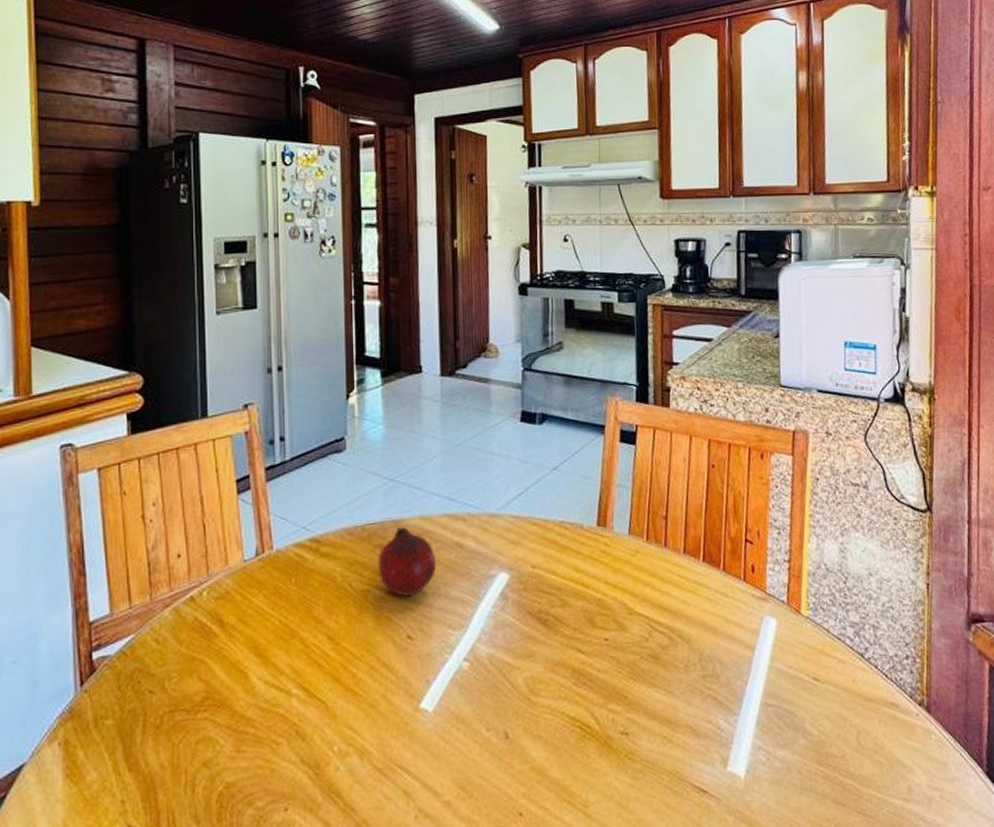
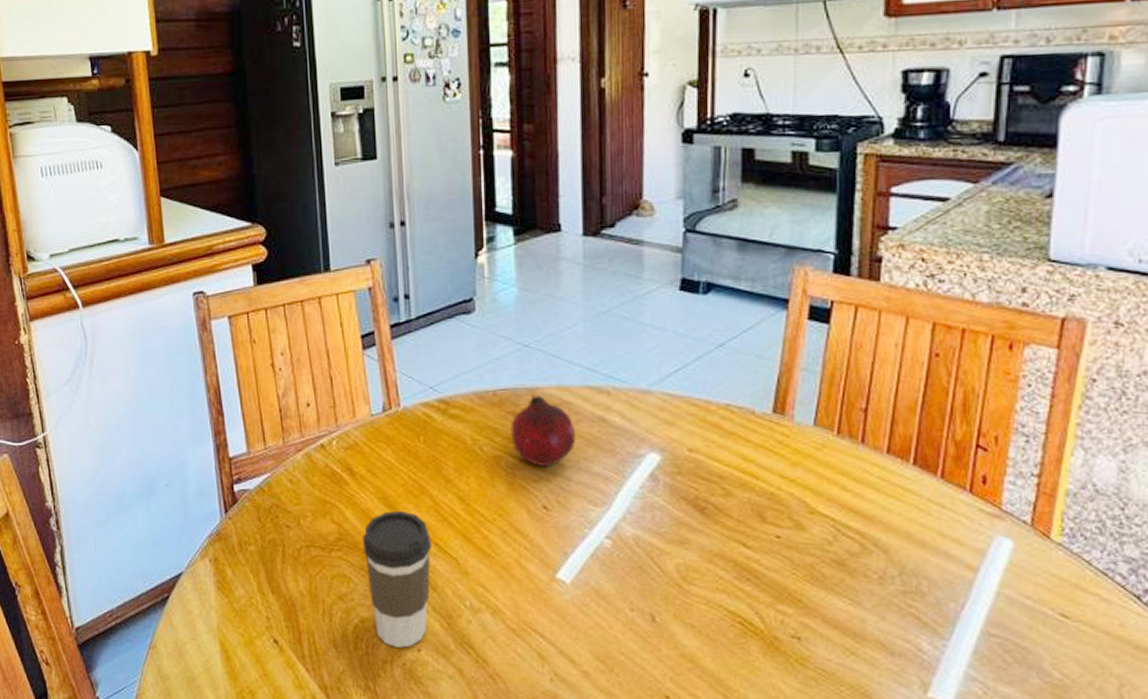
coffee cup: none [231,658,301,811] -> present [363,510,432,648]

